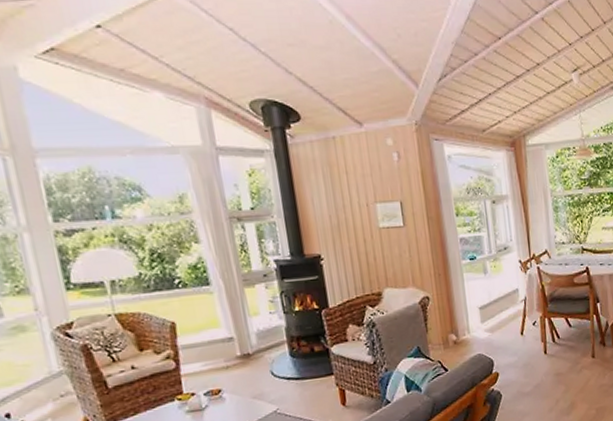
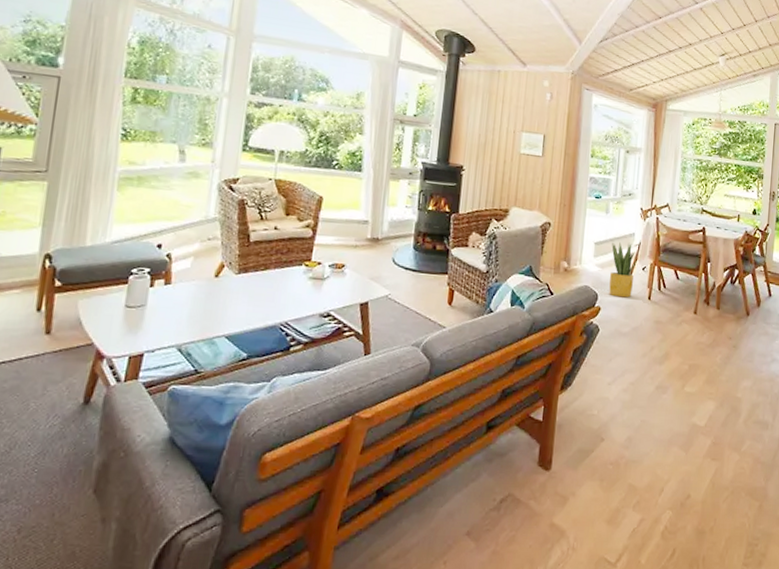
planter: none [497,299,527,359] -> present [609,242,637,298]

